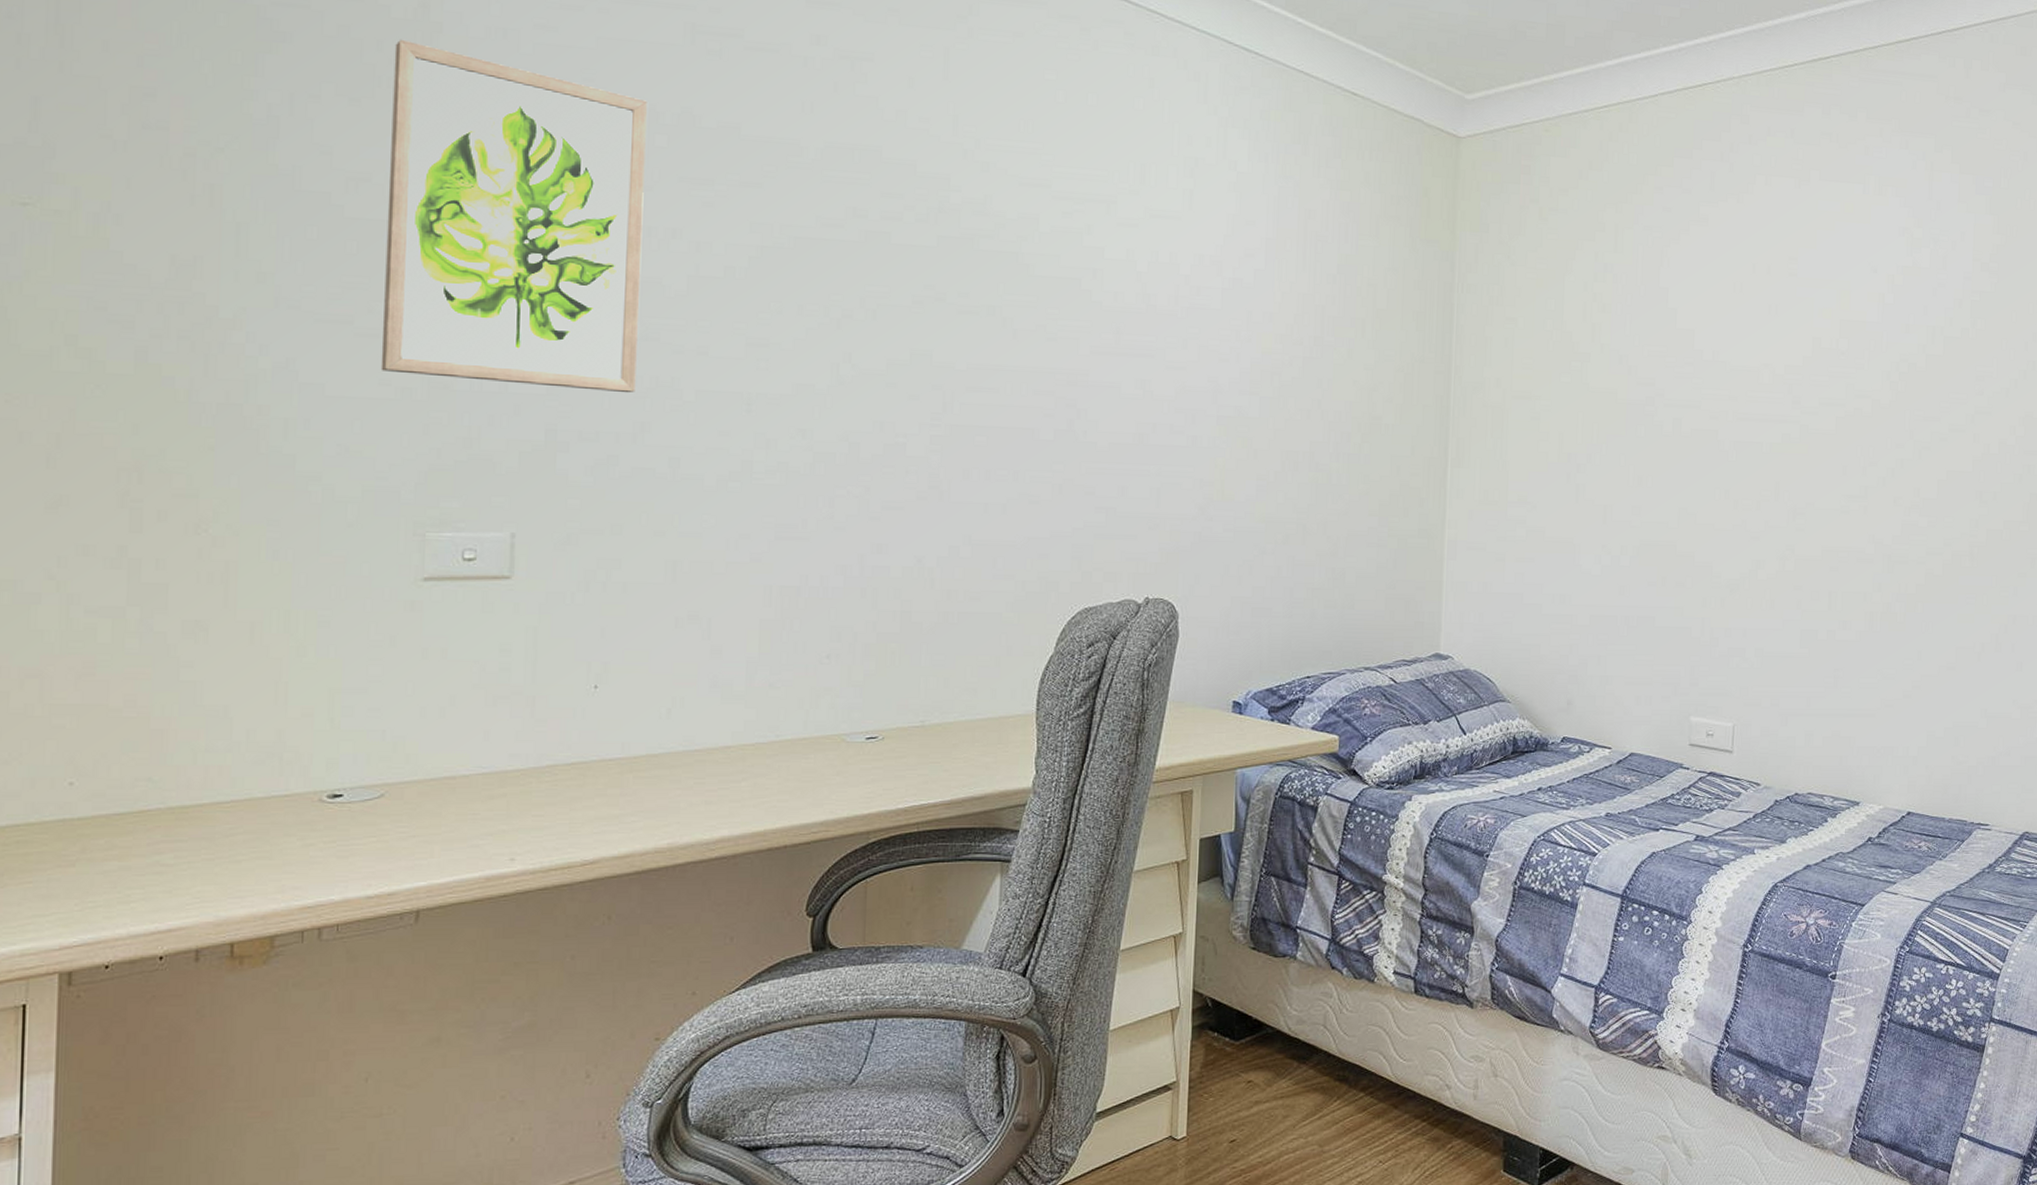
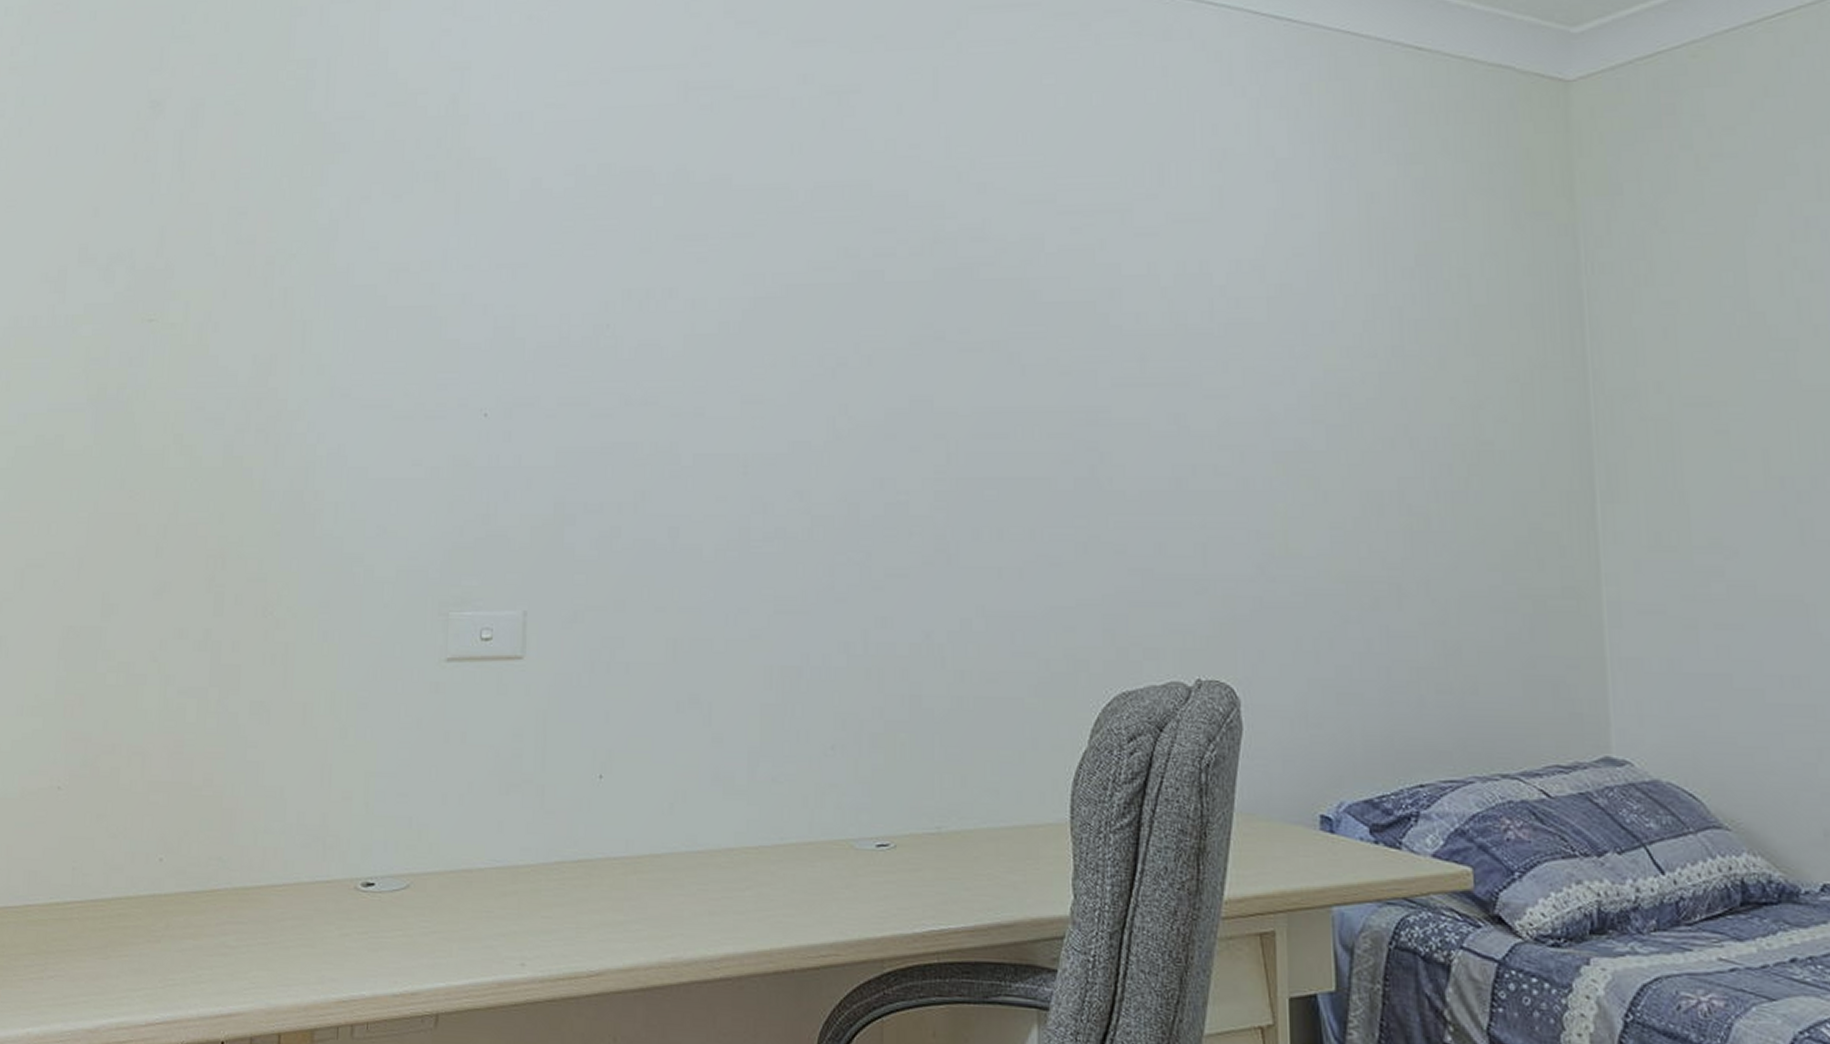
wall art: present [380,39,647,393] -> none [414,135,645,461]

